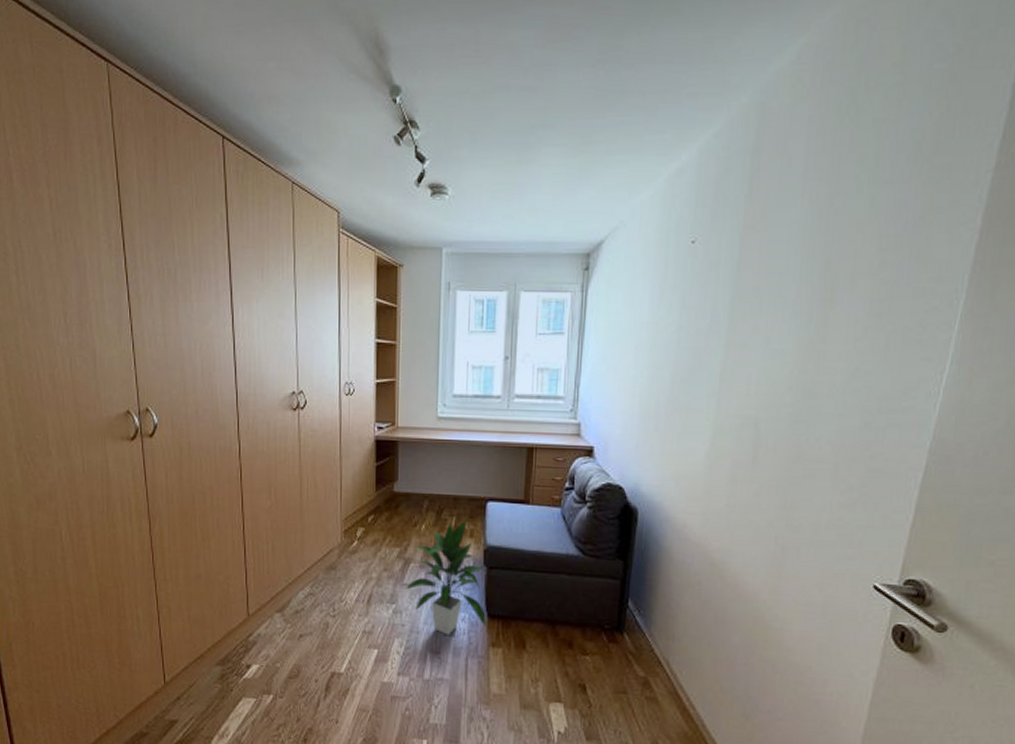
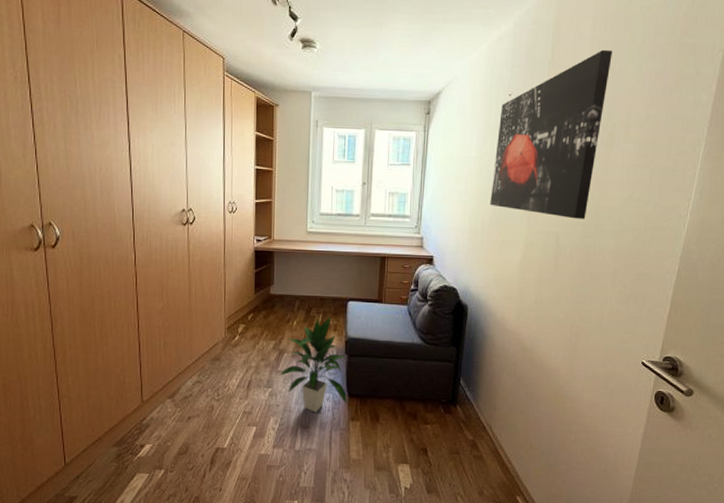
wall art: none [666,177,833,399] -> present [490,49,613,219]

